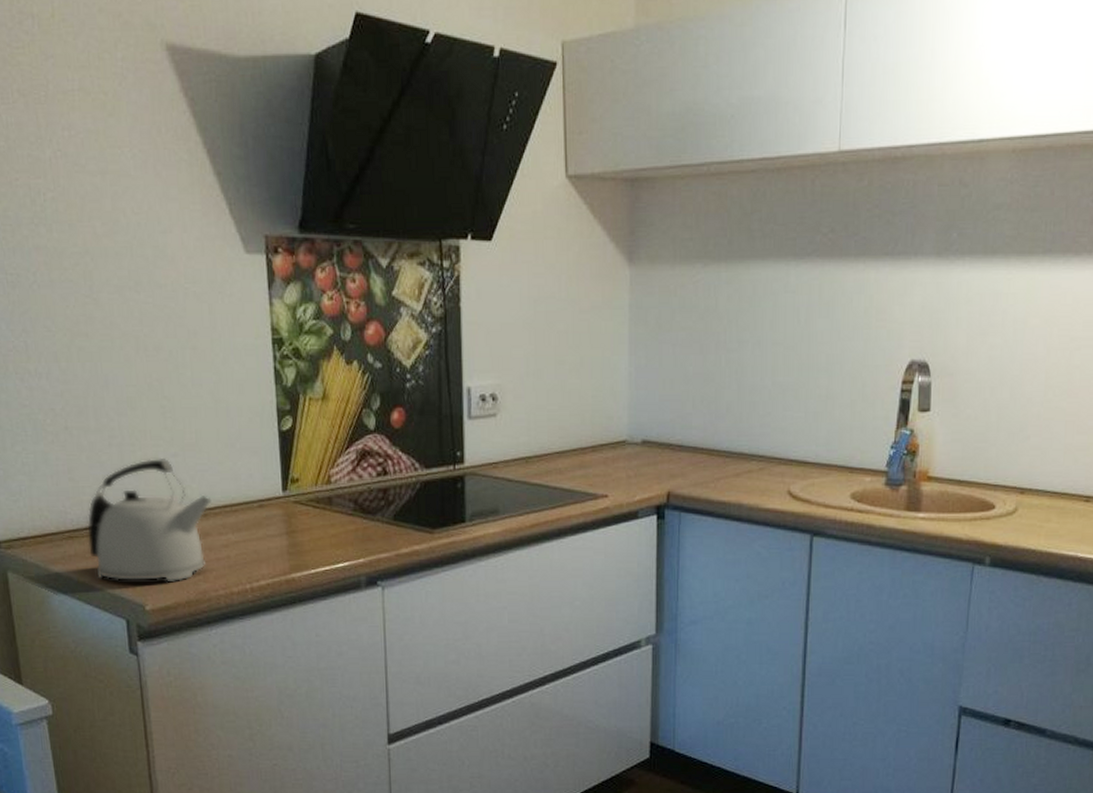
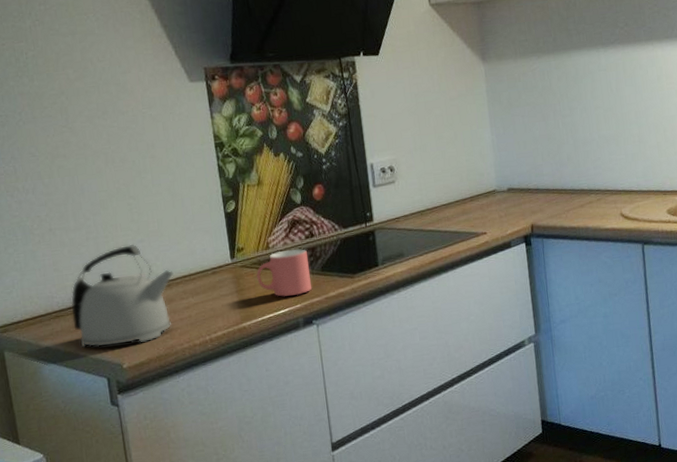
mug: none [311,487,380,548] -> present [256,248,312,297]

